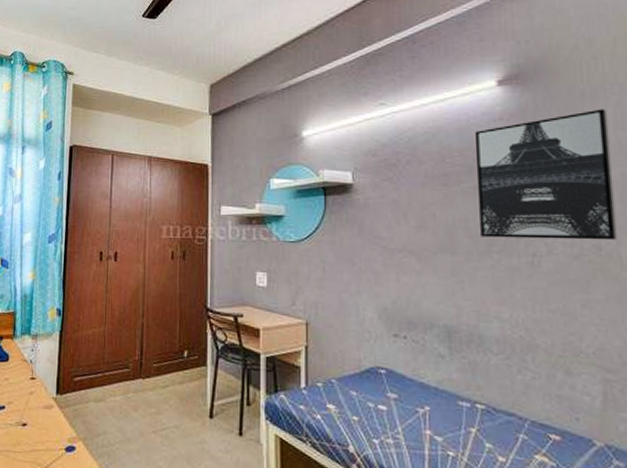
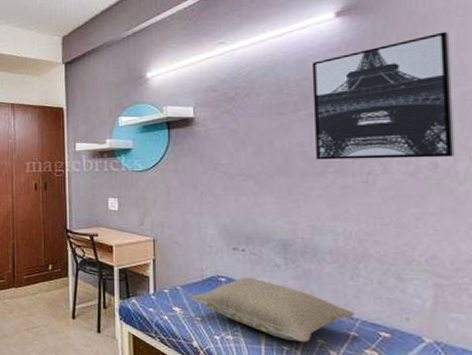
pillow: none [347,368,523,446] -> present [191,277,354,342]

